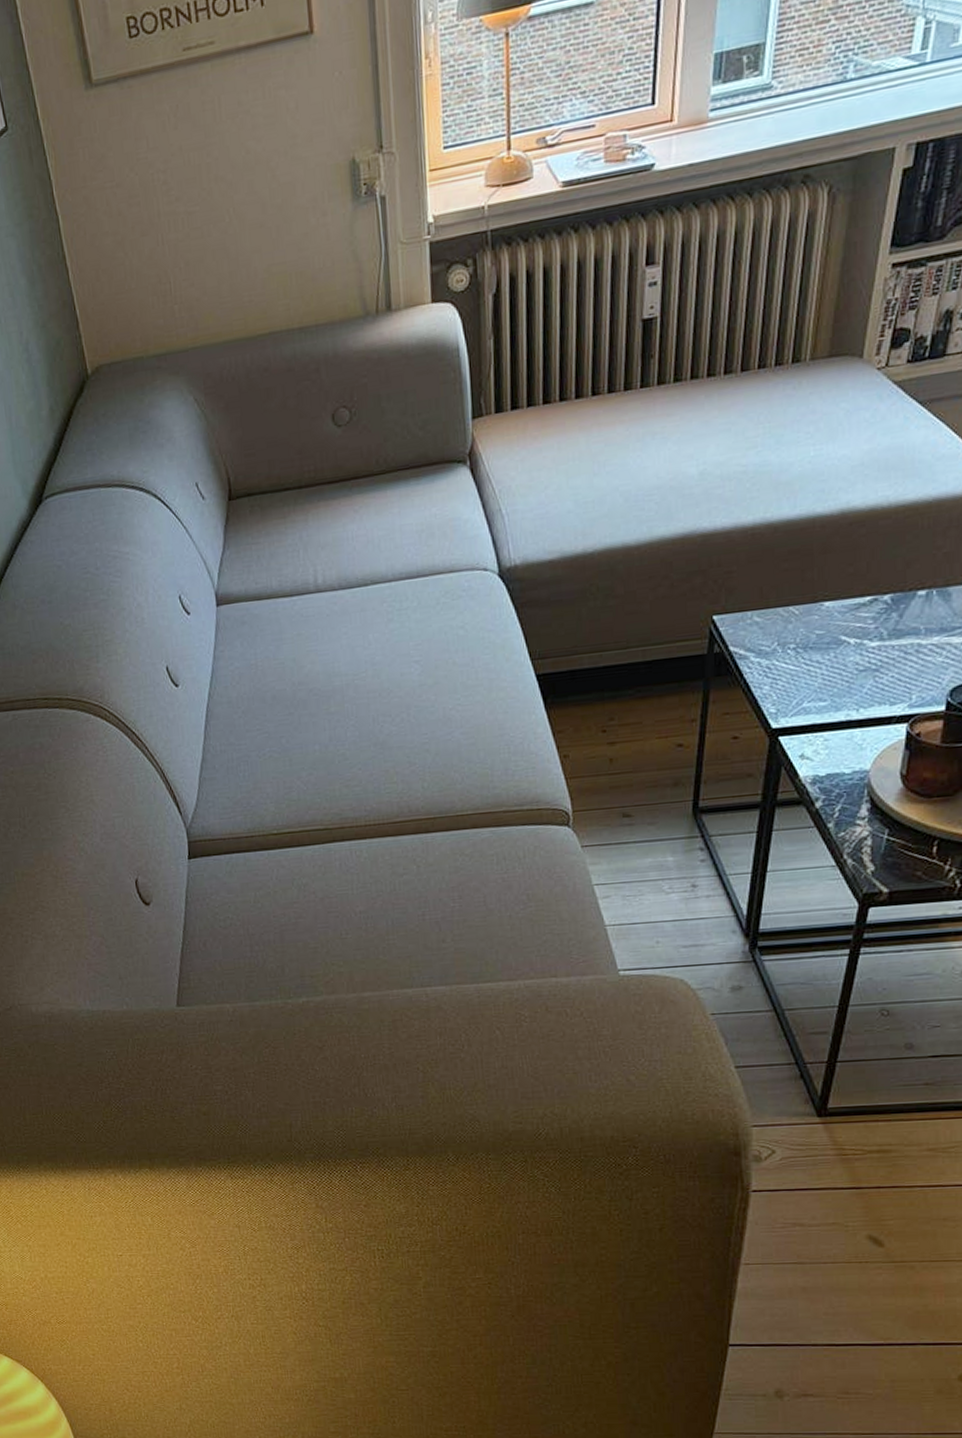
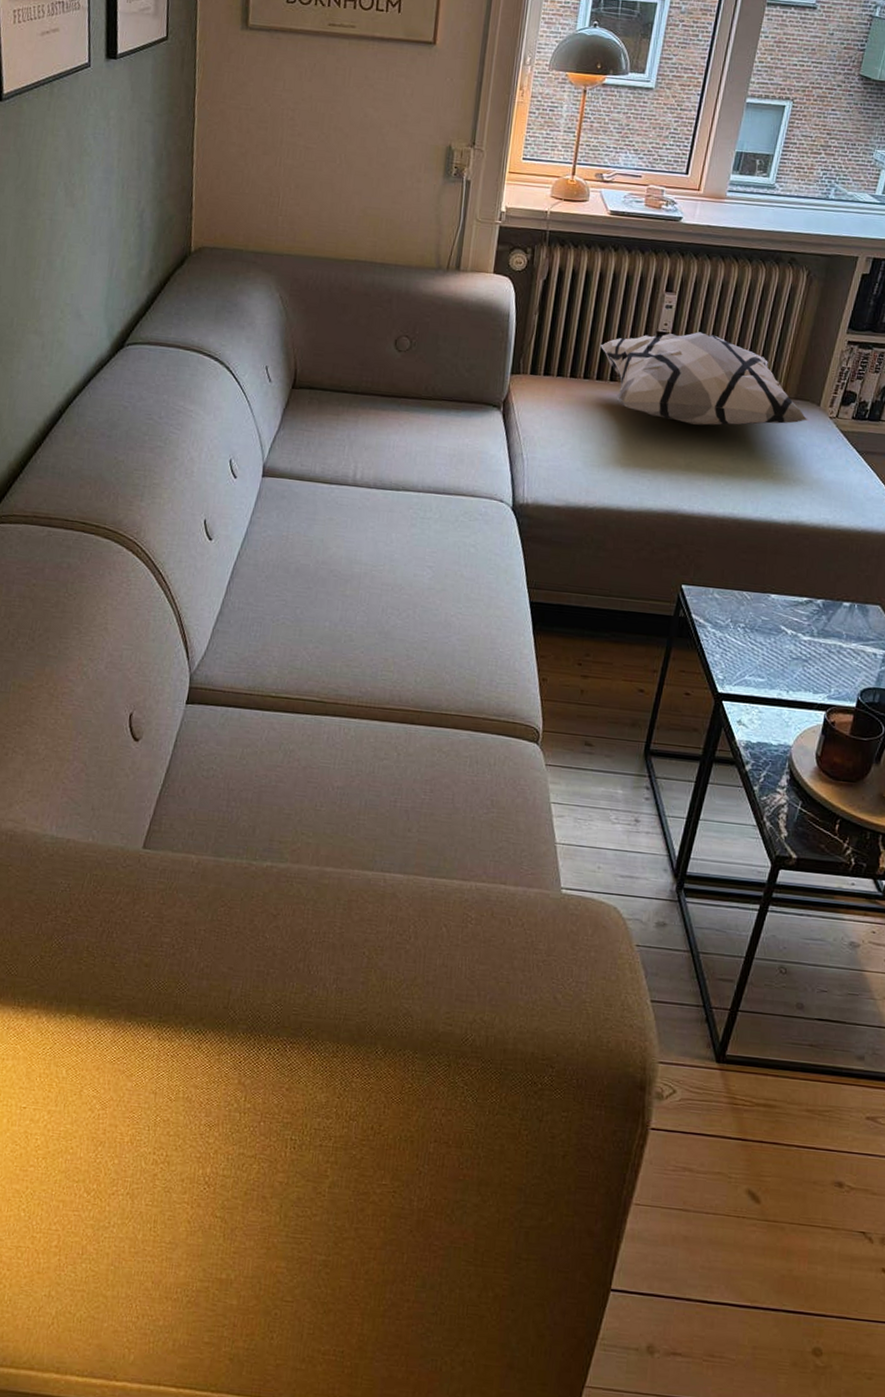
decorative pillow: none [575,303,851,425] -> present [601,332,809,426]

